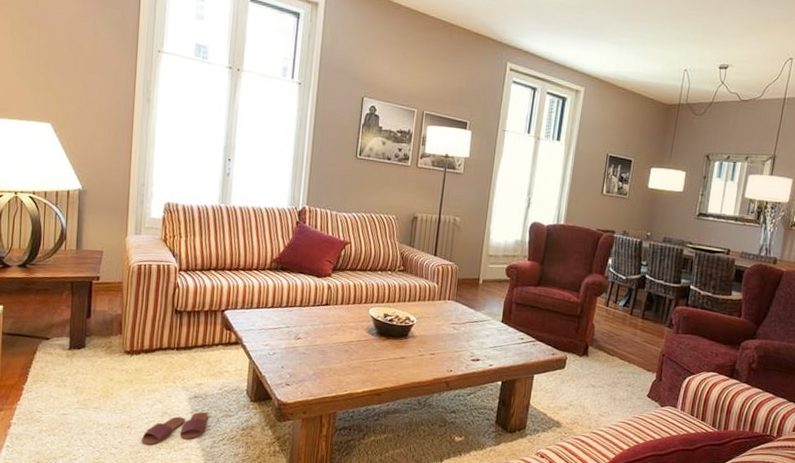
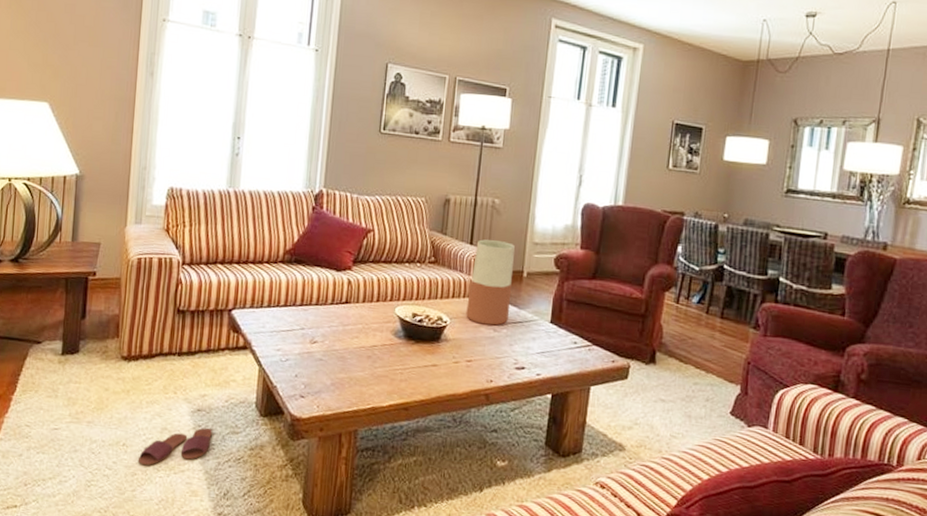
vase: none [430,251,473,325] -> present [466,239,515,326]

